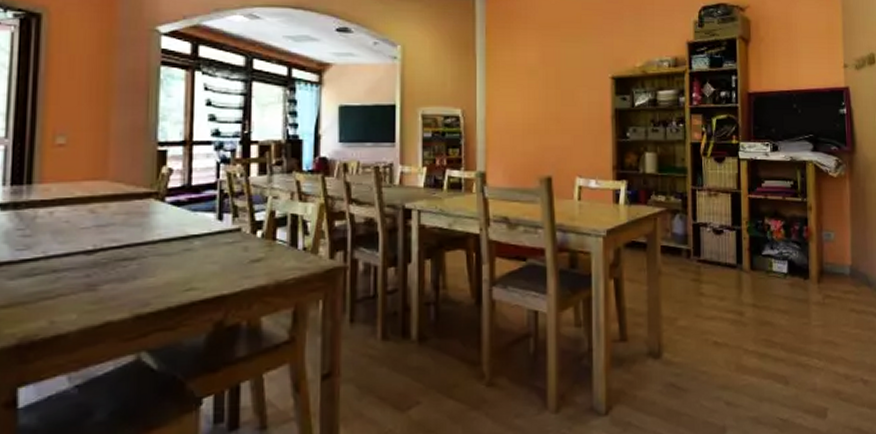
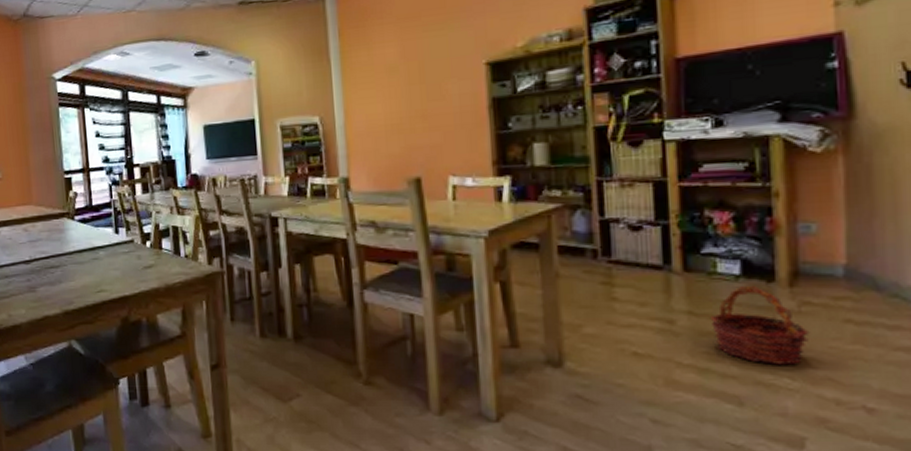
basket: none [767,282,830,349] -> present [709,286,810,366]

